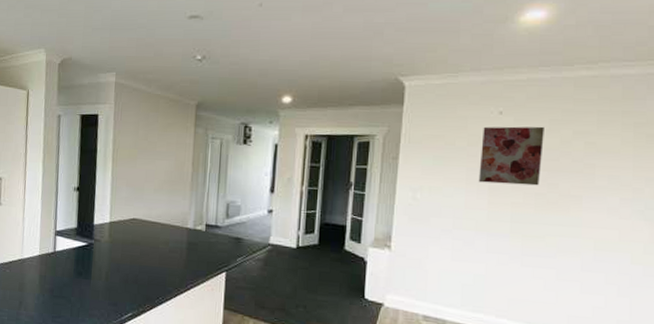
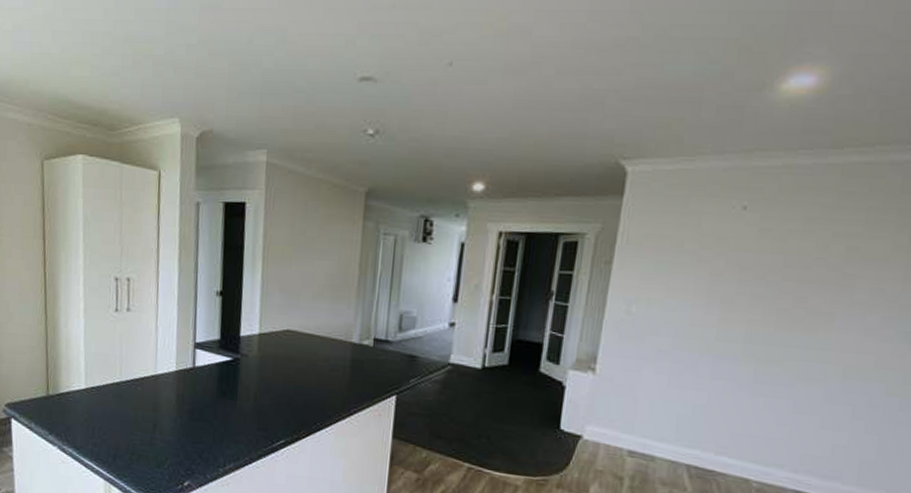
wall art: present [478,126,544,186] -> none [709,225,798,300]

